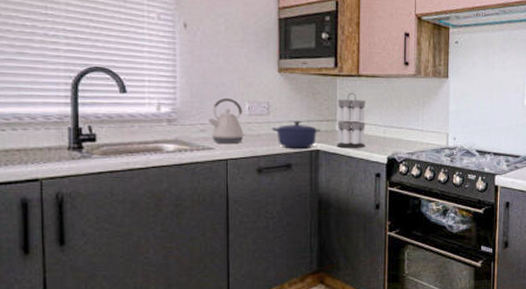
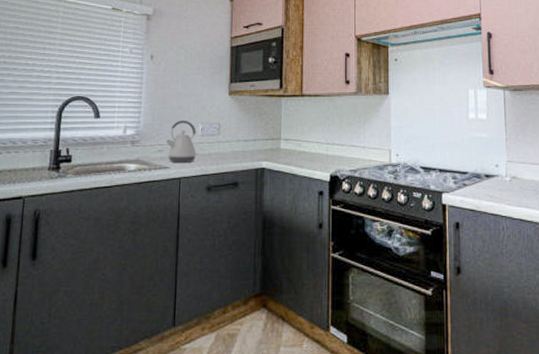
cooking pot: present [271,121,320,148] -> none [221,140,266,167]
spice rack: present [337,92,366,149] -> none [281,111,309,167]

